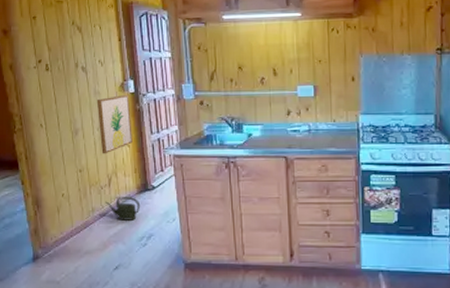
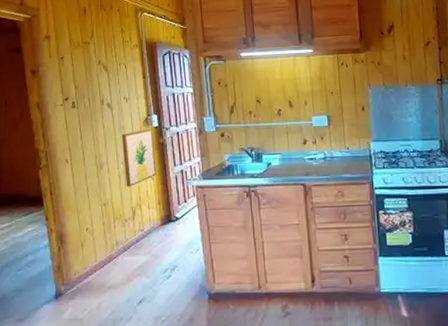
watering can: present [105,196,141,221] -> none [129,228,164,253]

